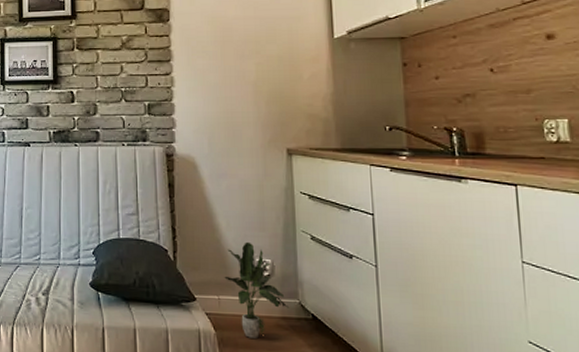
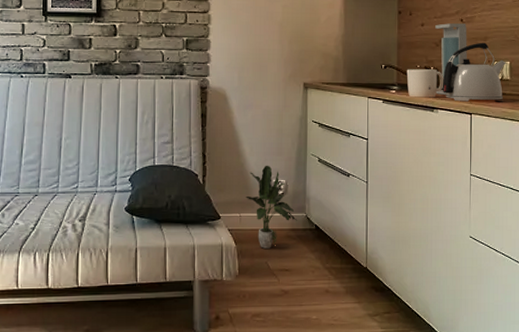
mug: none [419,131,473,165] -> present [406,69,444,98]
soap dispenser: none [455,74,504,161] -> present [435,23,467,95]
kettle: none [470,96,564,170] -> present [442,42,506,102]

